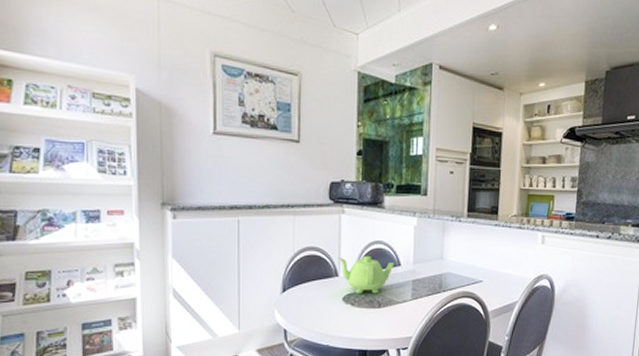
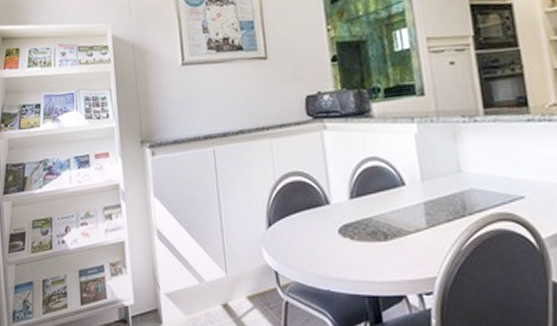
teapot: present [338,255,395,294] -> none [326,176,397,224]

